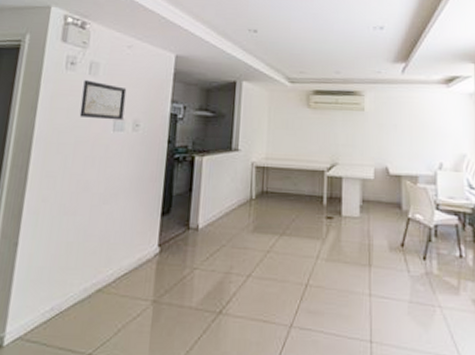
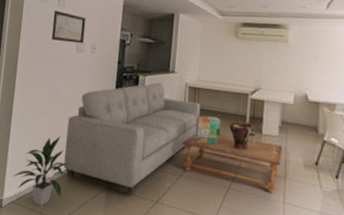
indoor plant: none [20,240,103,339] -> present [13,136,69,206]
sofa: none [94,163,271,308] -> present [63,82,201,195]
coffee table: none [249,220,365,284] -> present [181,133,283,193]
decorative cube: none [264,200,295,233] -> present [195,116,221,144]
decorative urn: none [304,204,331,238] -> present [229,121,253,151]

